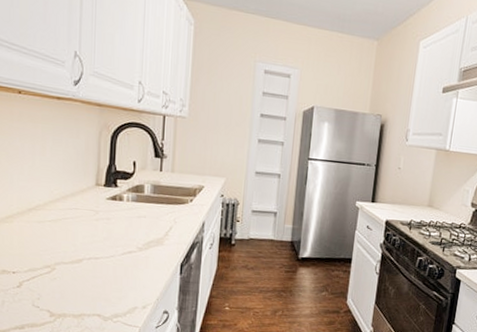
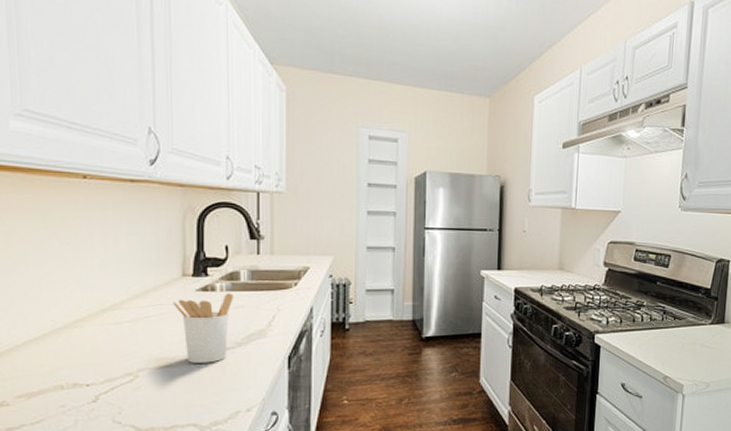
utensil holder: none [87,203,137,264] -> present [173,292,233,363]

